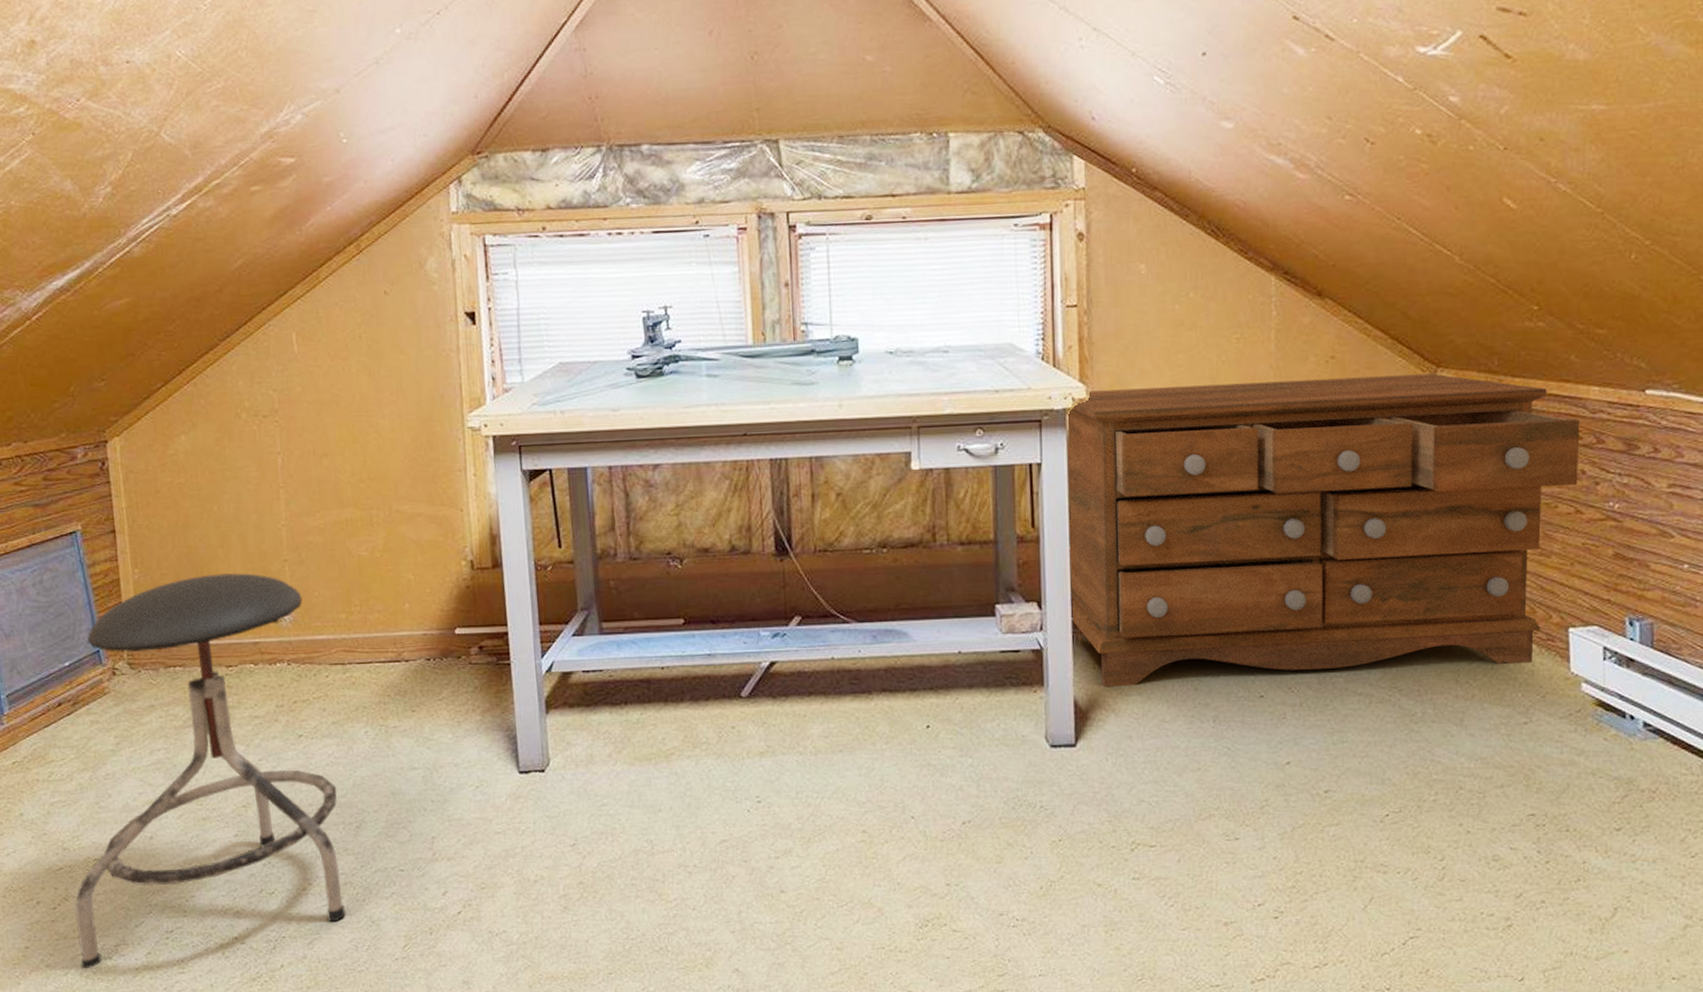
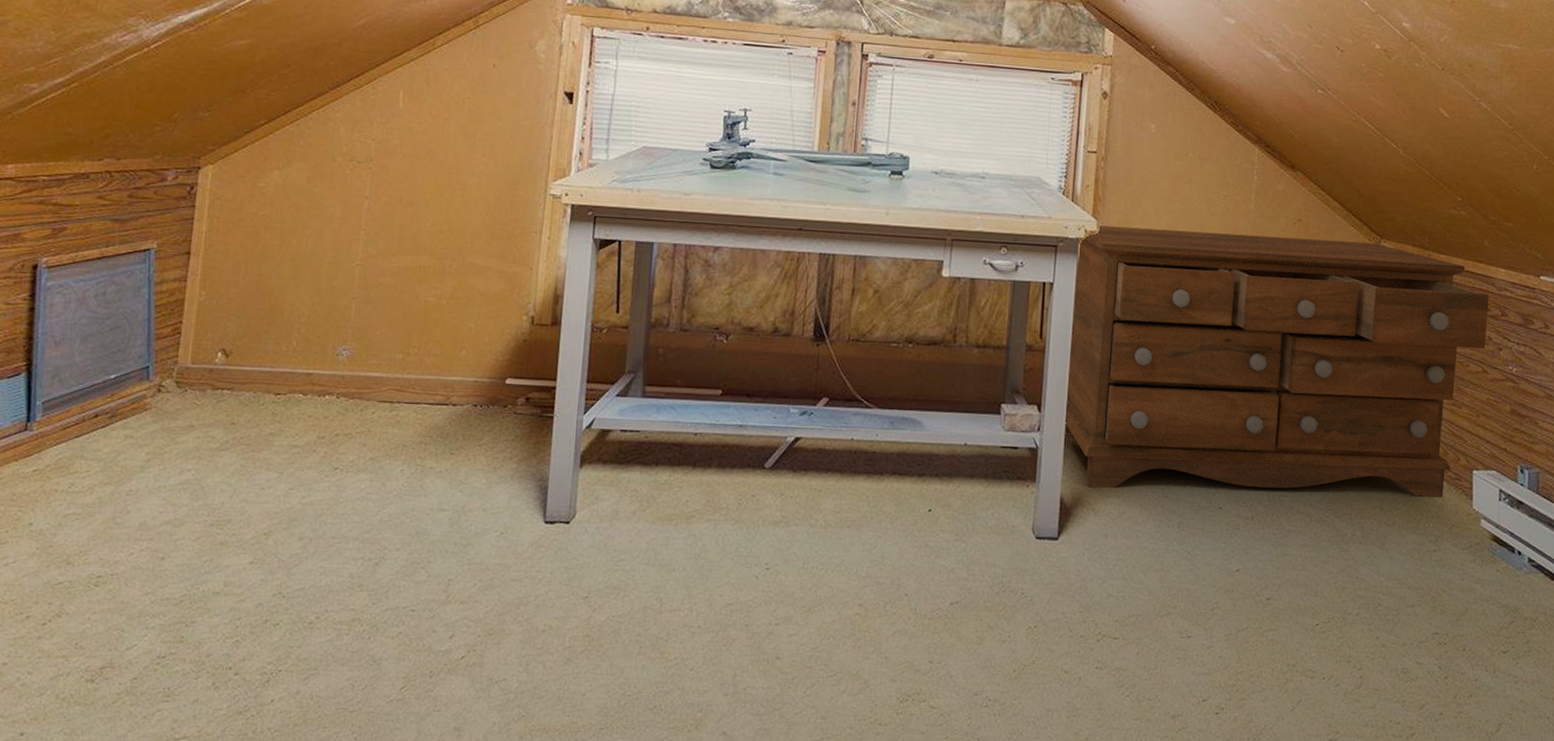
stool: present [75,572,345,969] -> none [59,304,363,691]

